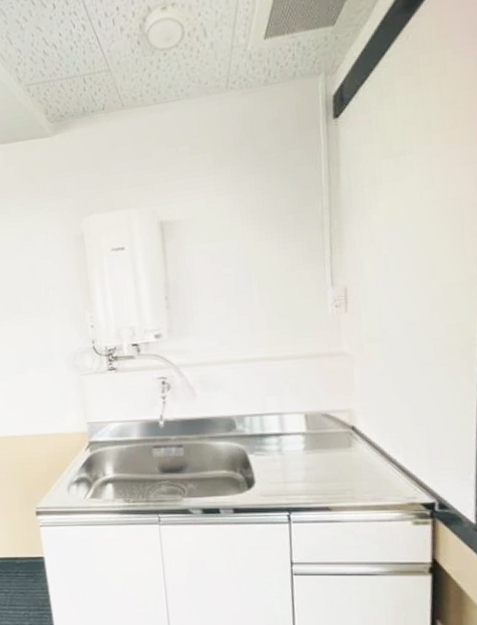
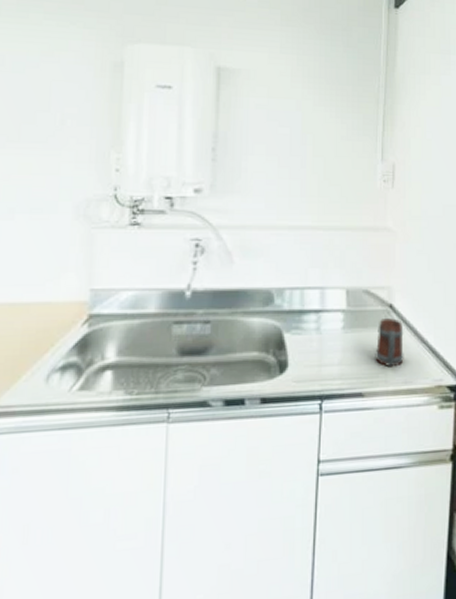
mug: none [339,439,371,485] -> present [375,318,404,368]

